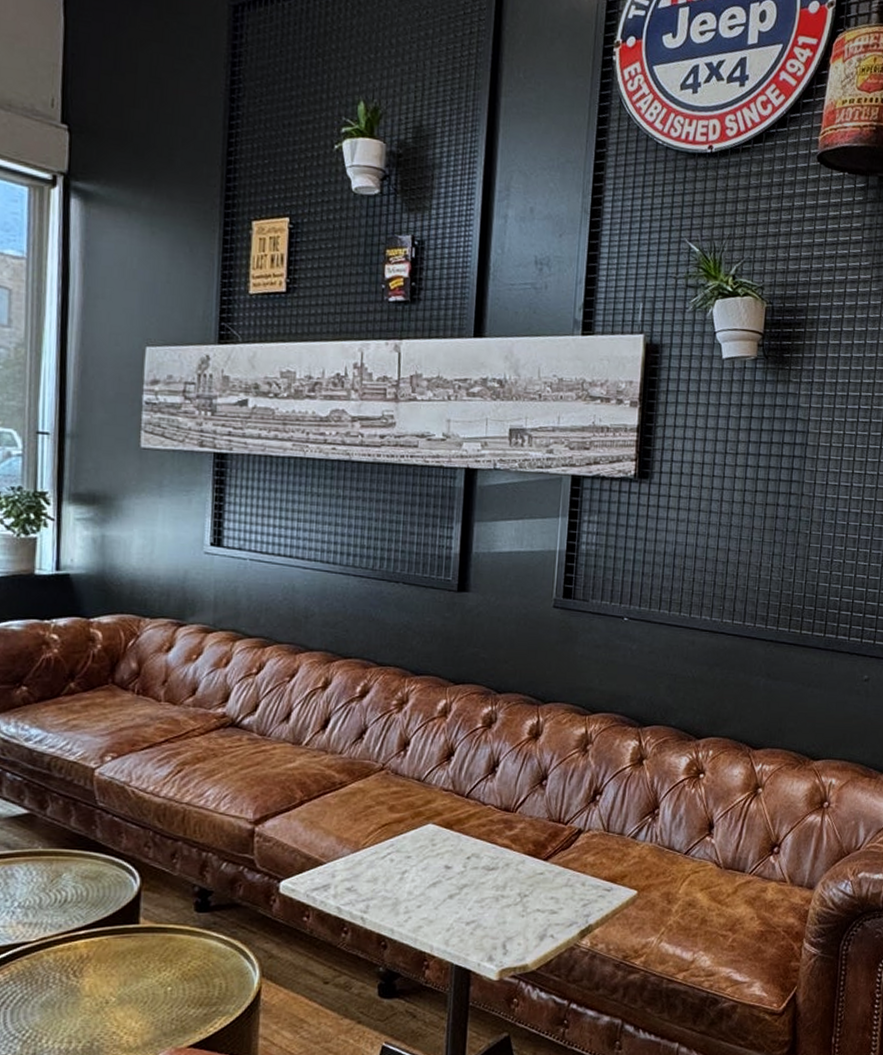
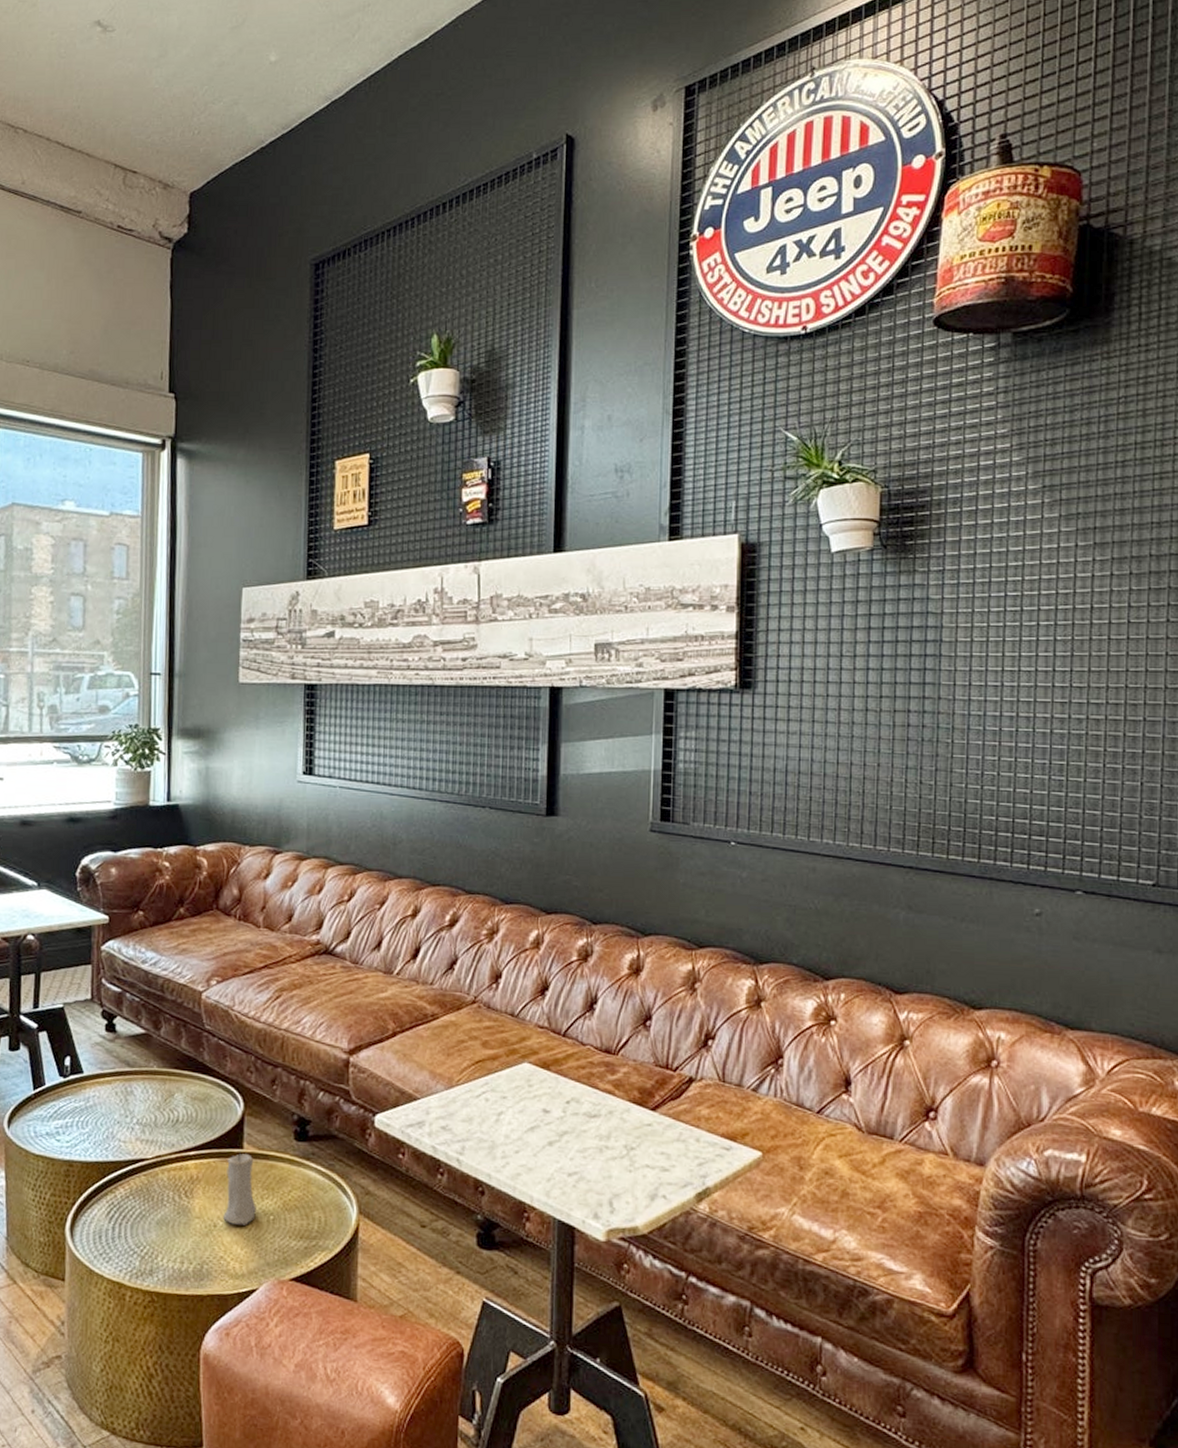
candle: none [116,927,154,999] -> present [223,1152,257,1225]

